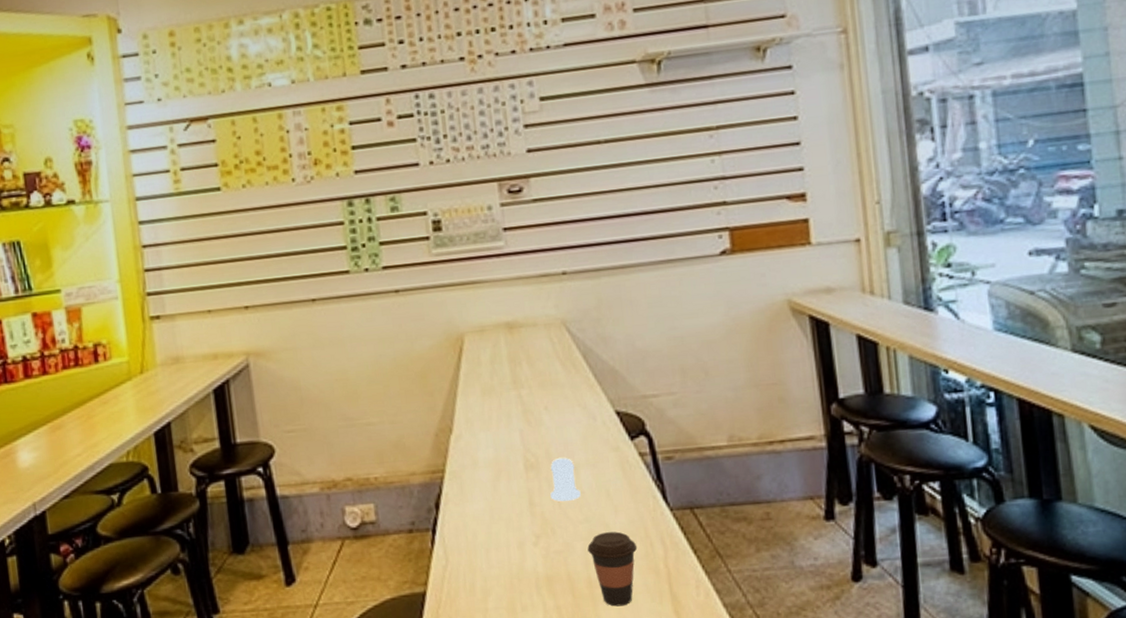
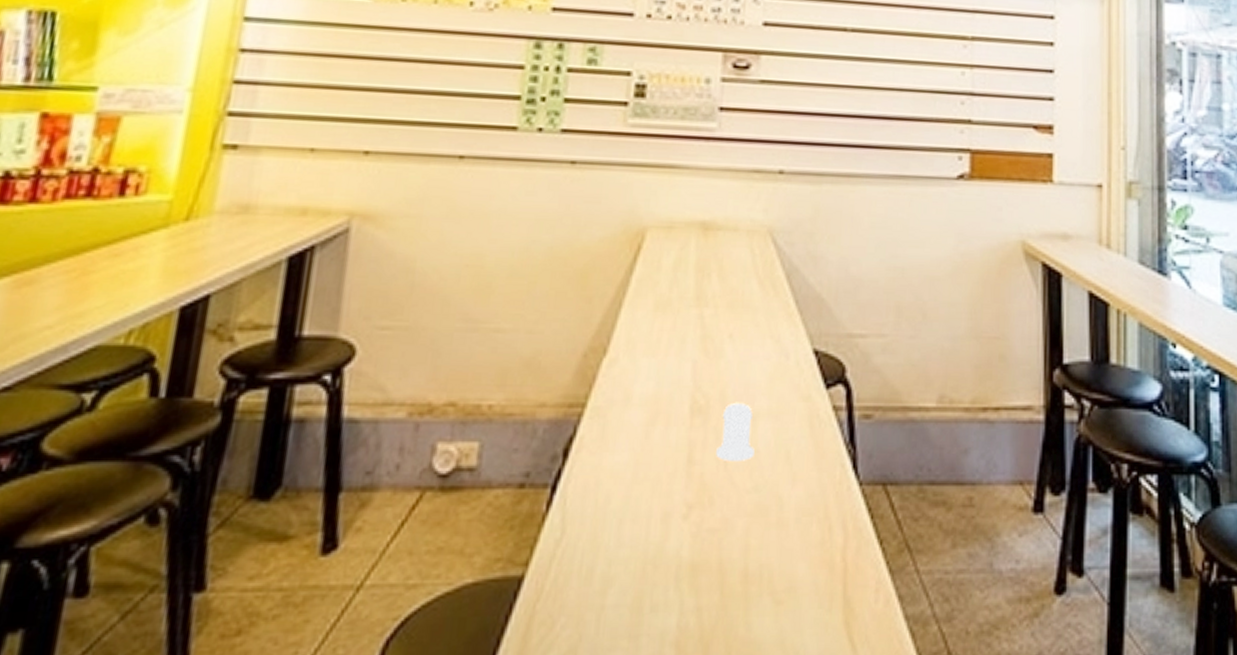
coffee cup: present [587,531,638,607] -> none [750,508,813,612]

